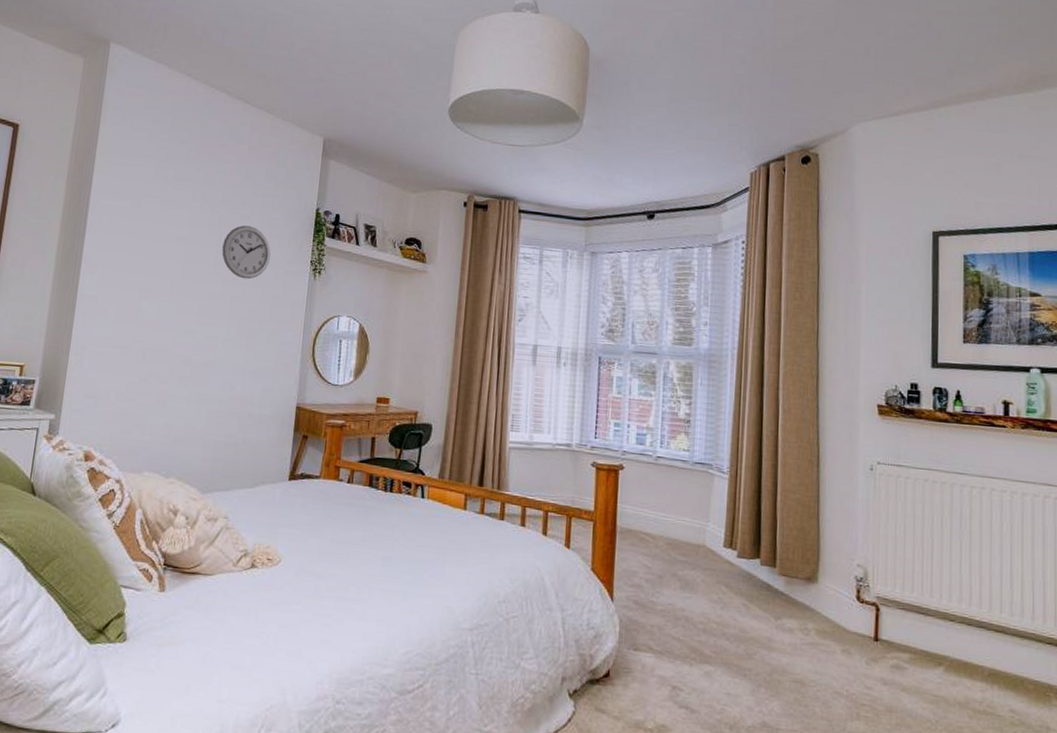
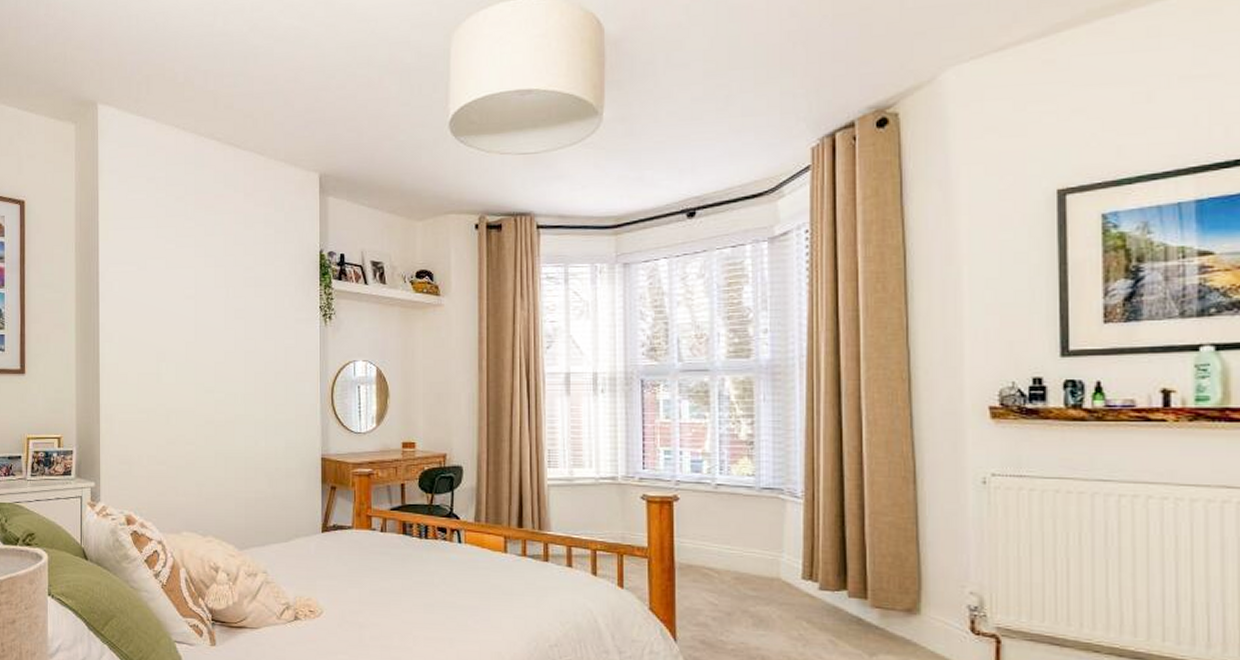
wall clock: present [222,225,271,280] -> none [230,277,278,332]

